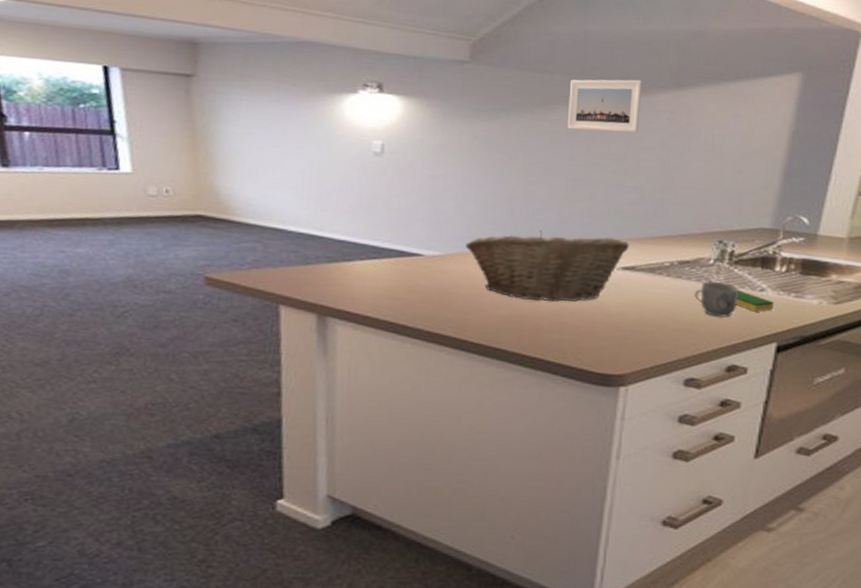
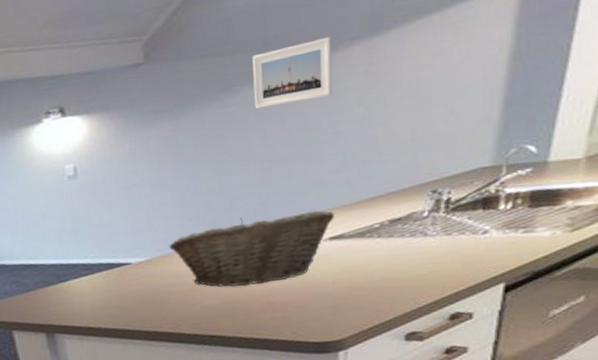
mug: present [694,280,739,318] -> none [409,232,459,269]
dish sponge: present [736,290,774,312] -> none [456,237,500,256]

